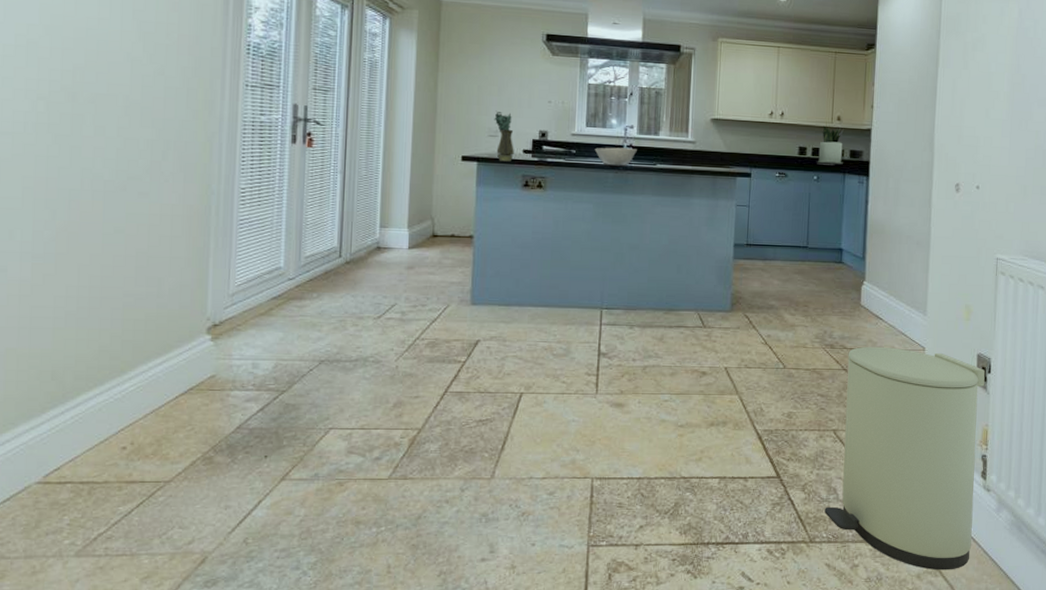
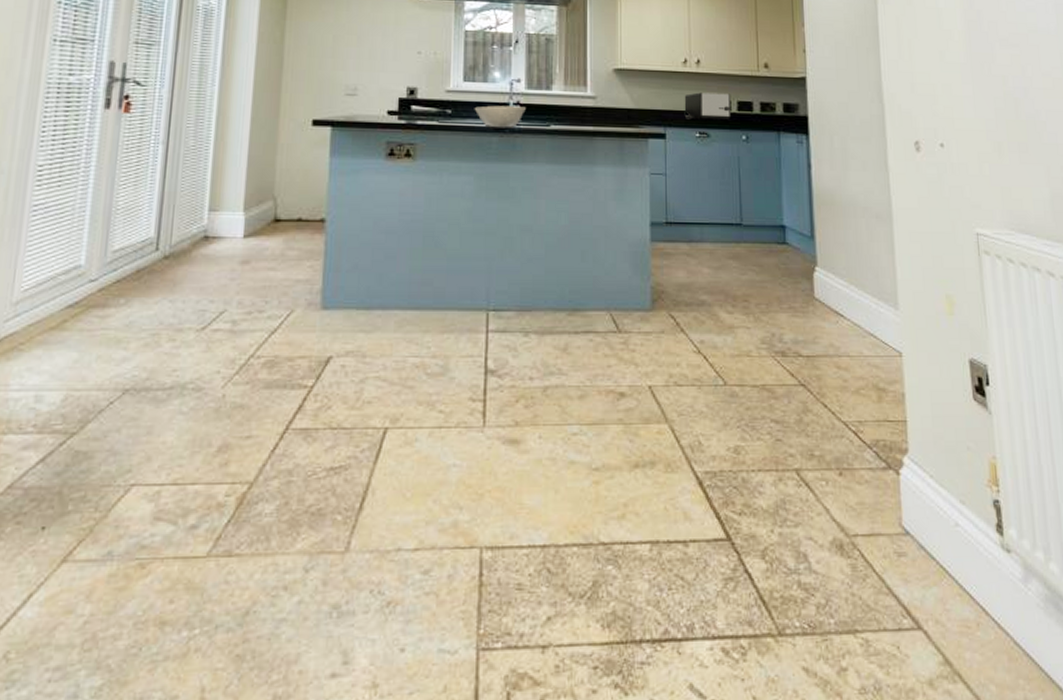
vase: present [494,110,514,162] -> none [352,64,377,126]
toaster: none [767,140,808,164] -> present [684,92,732,121]
planter: present [816,125,844,166] -> none [743,74,777,122]
pedal bin: present [824,346,986,571] -> none [794,352,997,674]

